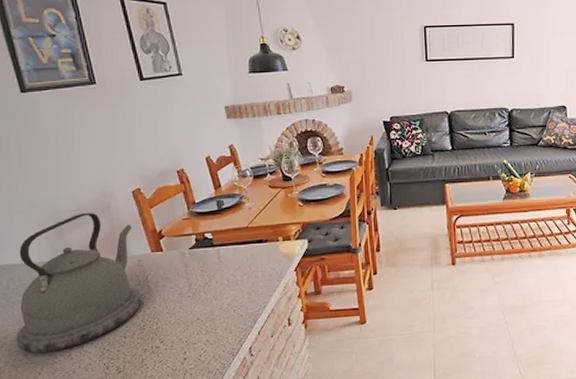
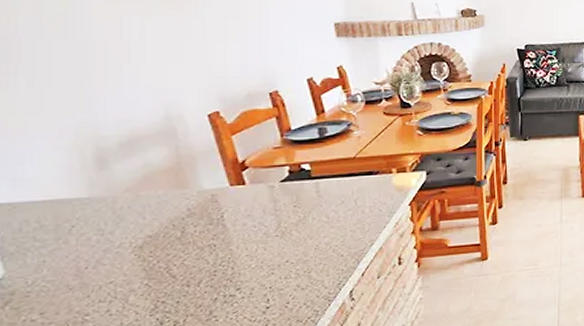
kettle: present [16,212,142,354] -> none [28,138,214,311]

